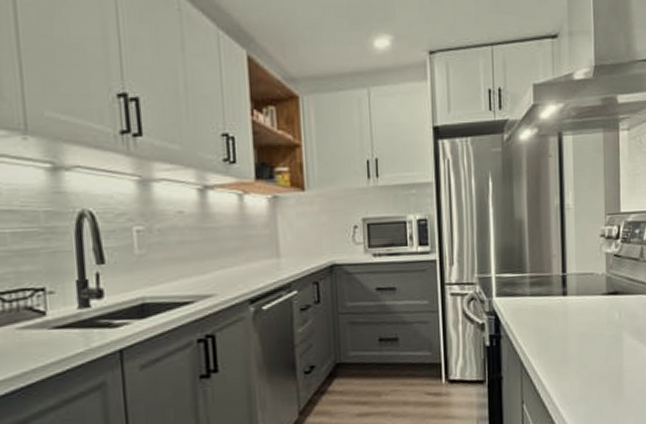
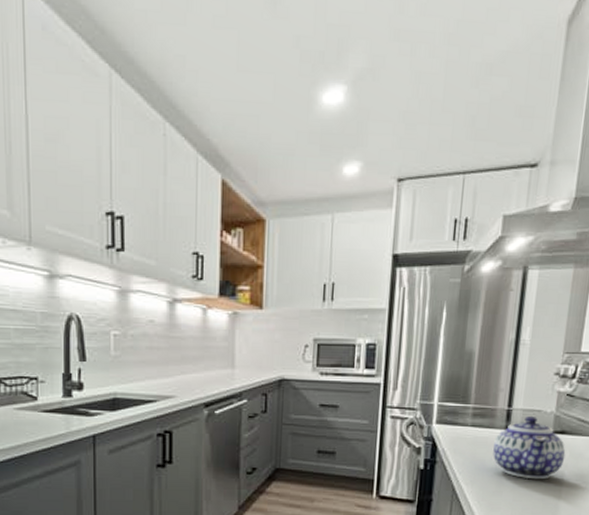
teapot: none [554,280,621,344] -> present [493,417,566,480]

